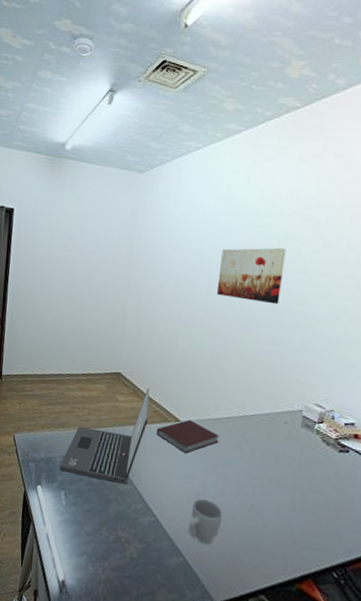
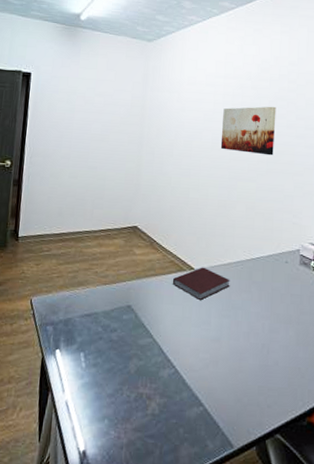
laptop: present [59,386,150,485] -> none [78,238,165,338]
mug: present [188,498,223,544] -> none [206,343,238,390]

